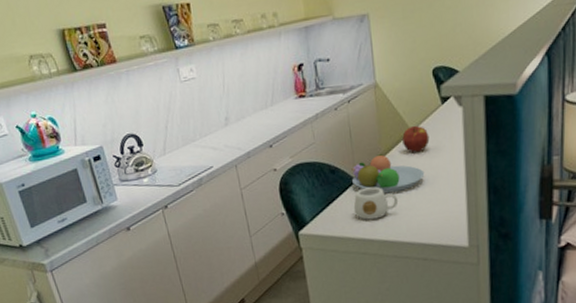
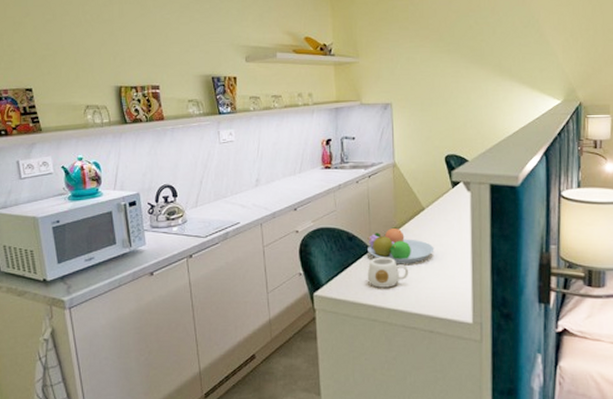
apple: present [402,125,430,153] -> none [416,204,440,230]

